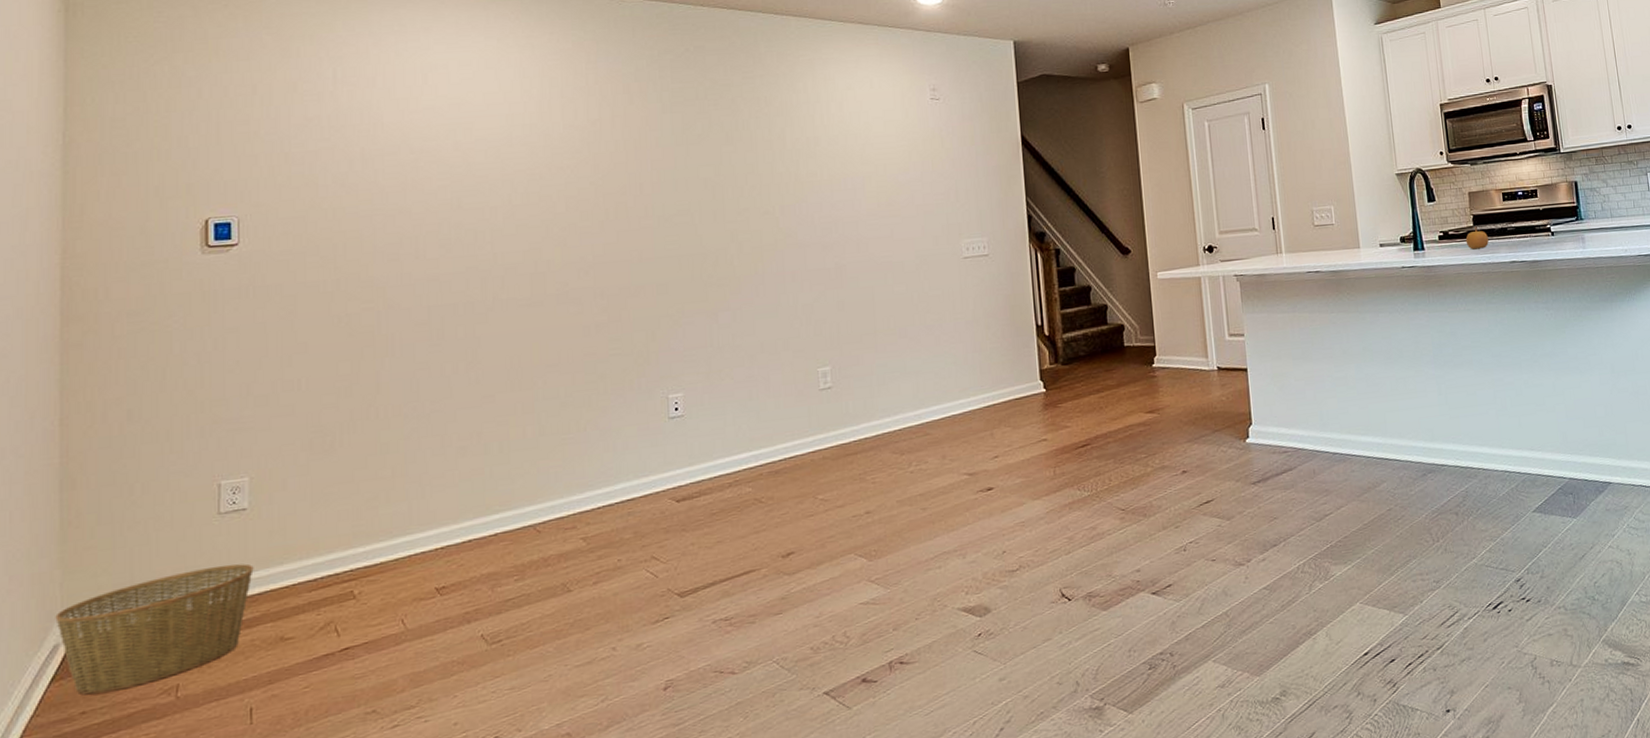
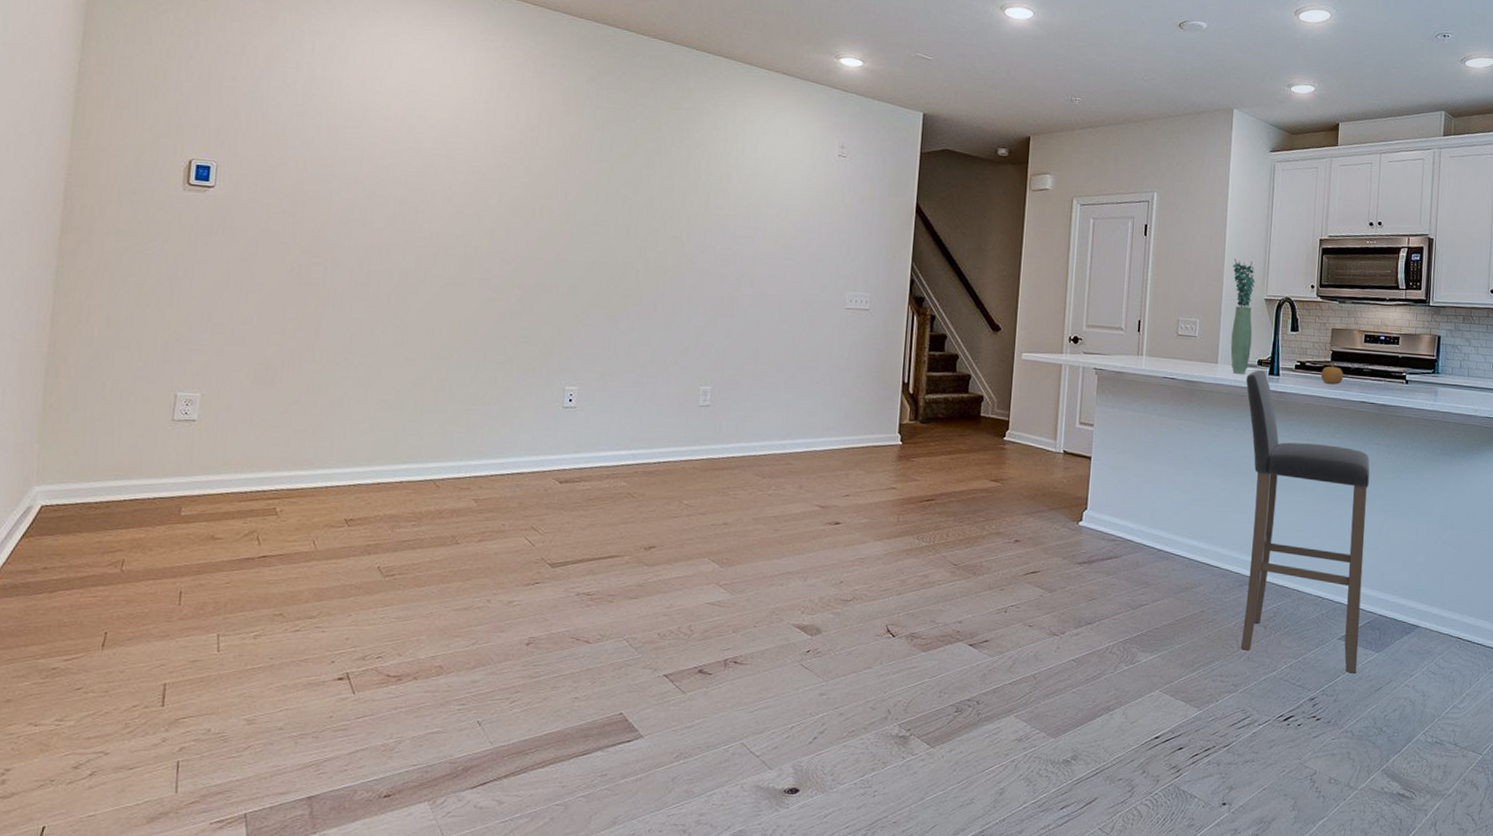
basket: present [55,563,254,695] -> none [30,465,196,555]
vase: none [1358,137,1392,256] -> present [1230,258,1256,374]
bar stool: none [1391,247,1558,545] -> present [1240,370,1370,674]

